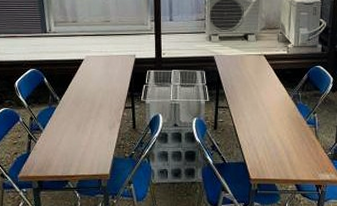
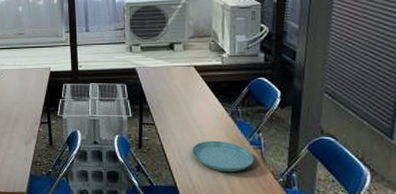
saucer: none [260,121,310,149] -> present [192,140,254,173]

